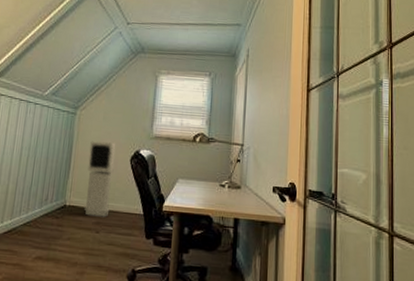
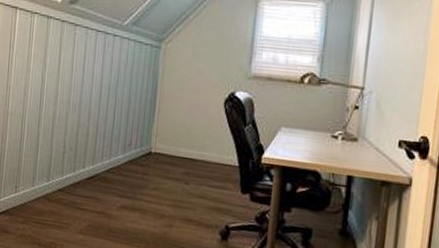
air purifier: present [83,140,116,217] -> none [171,79,208,168]

